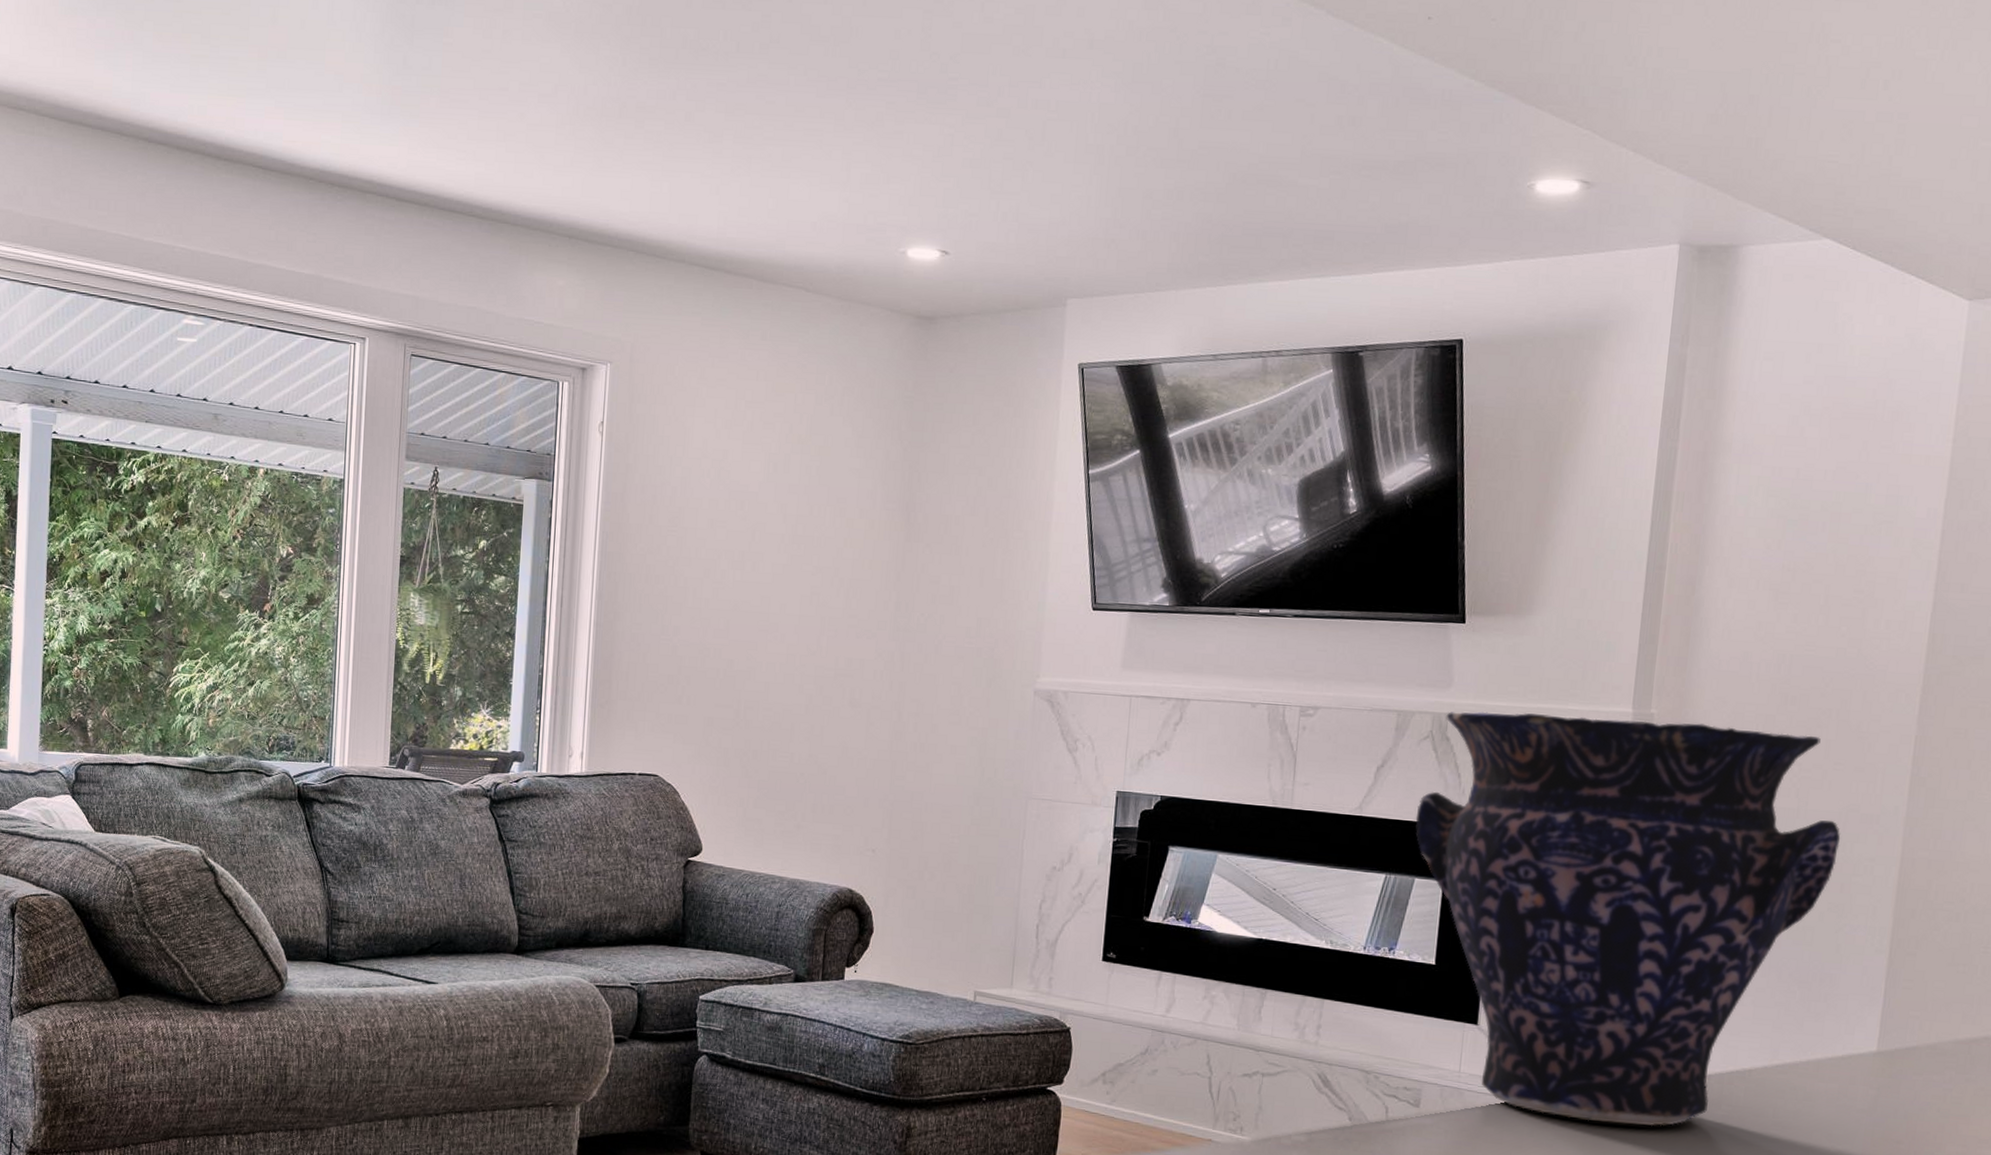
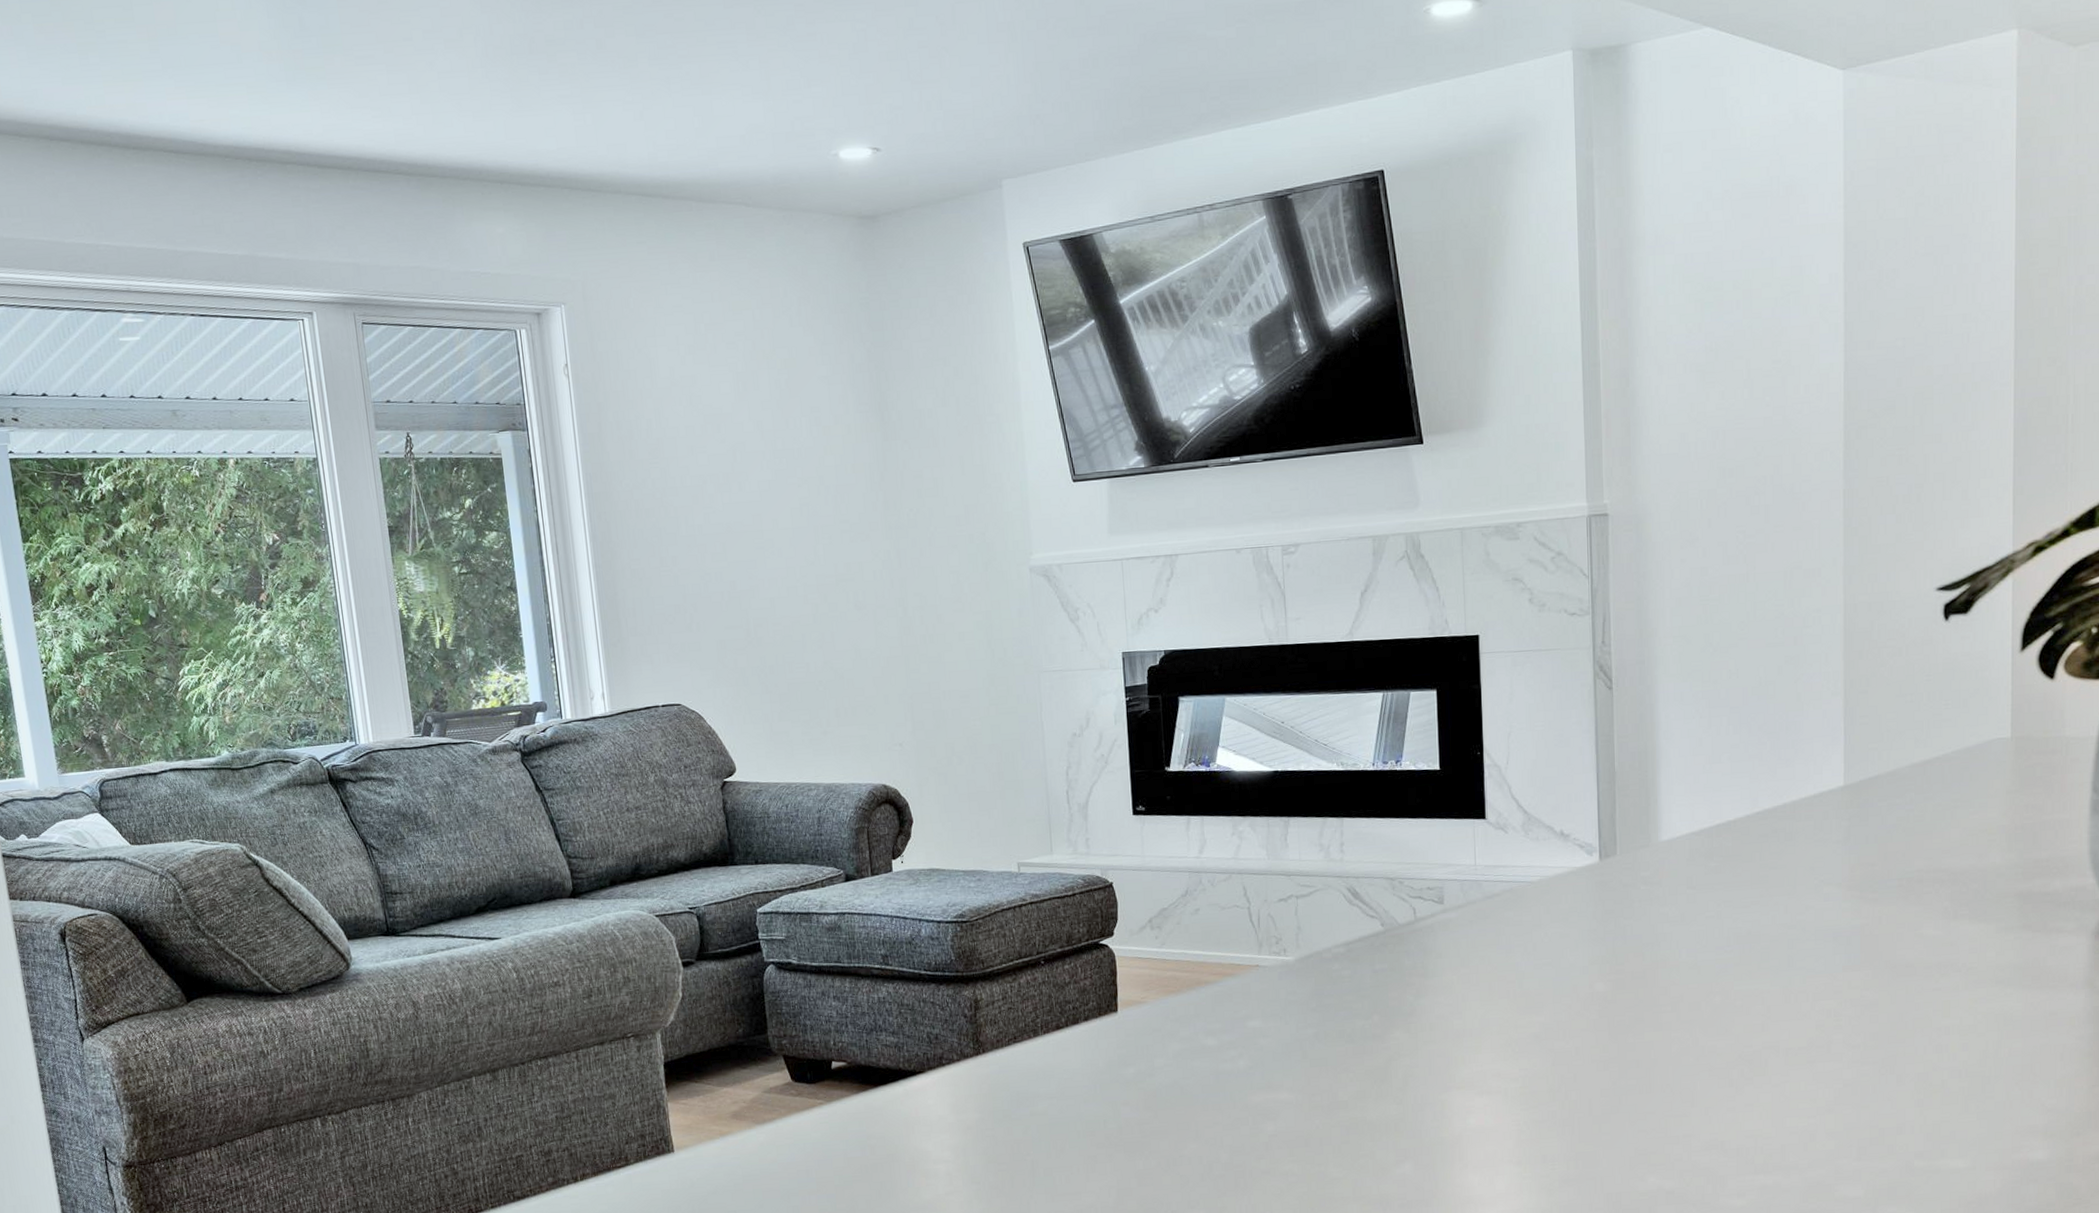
vase: present [1415,711,1841,1127] -> none [1403,503,1789,891]

